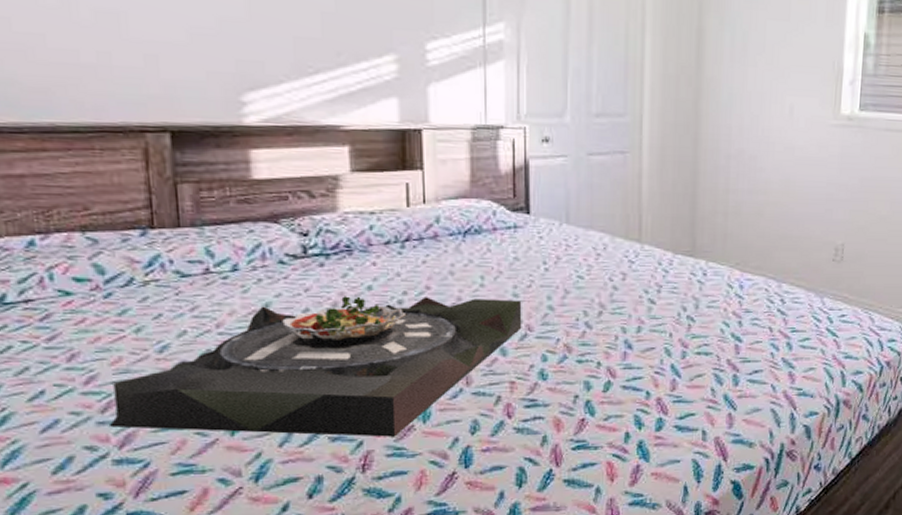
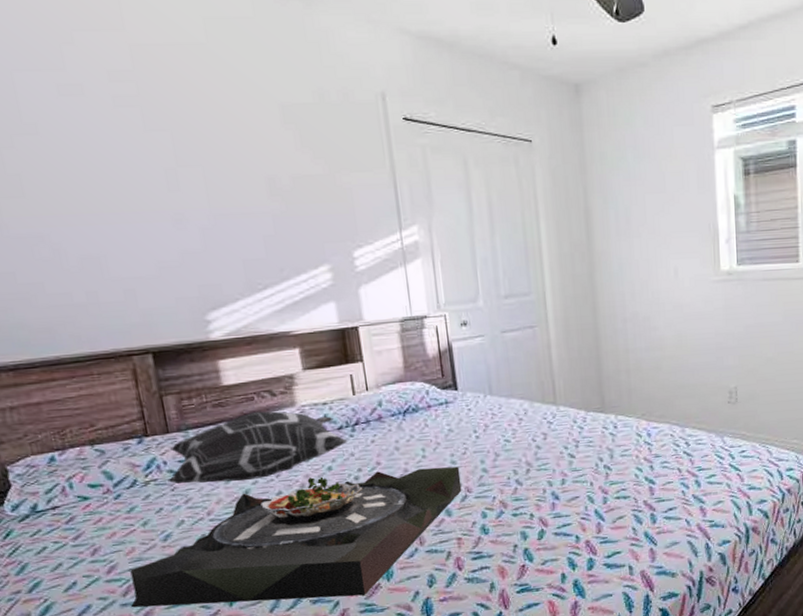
decorative pillow: none [172,213,395,292] -> present [168,411,348,485]

